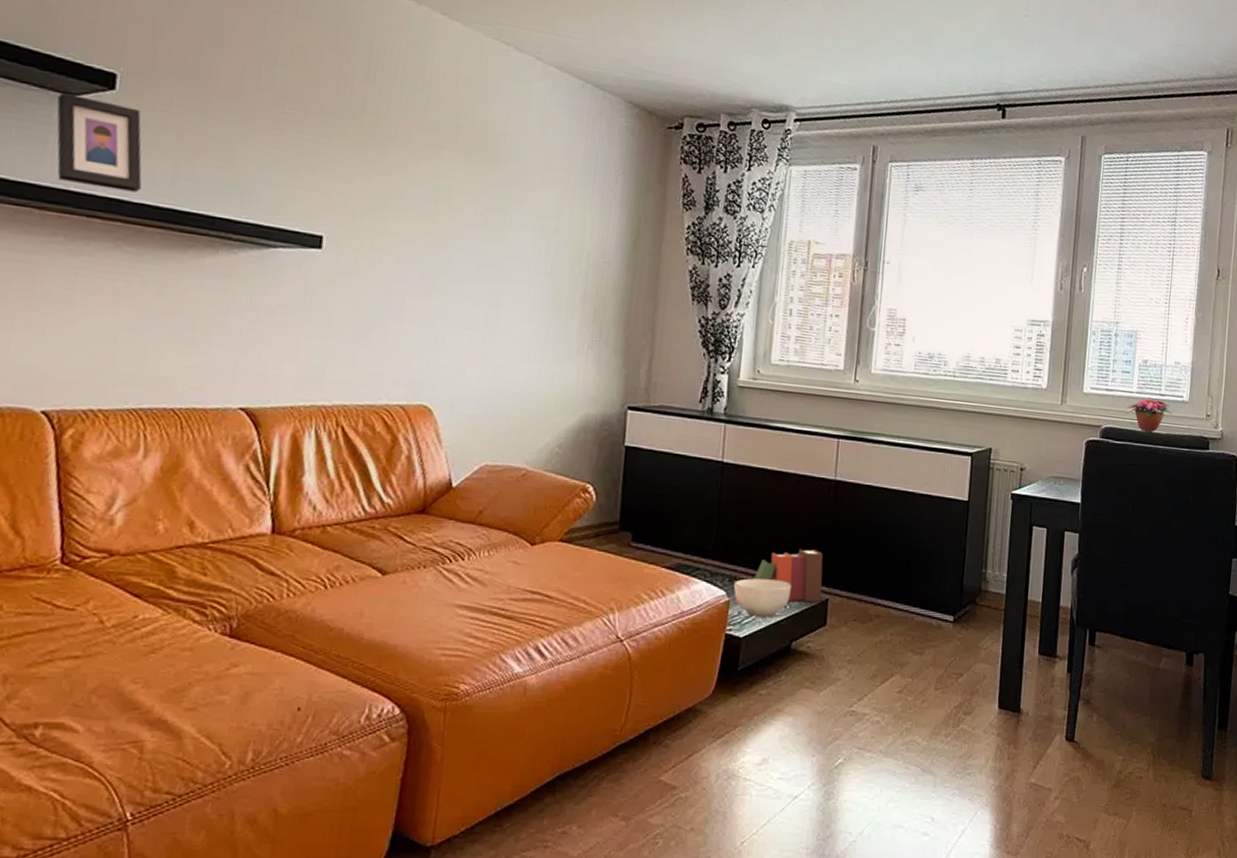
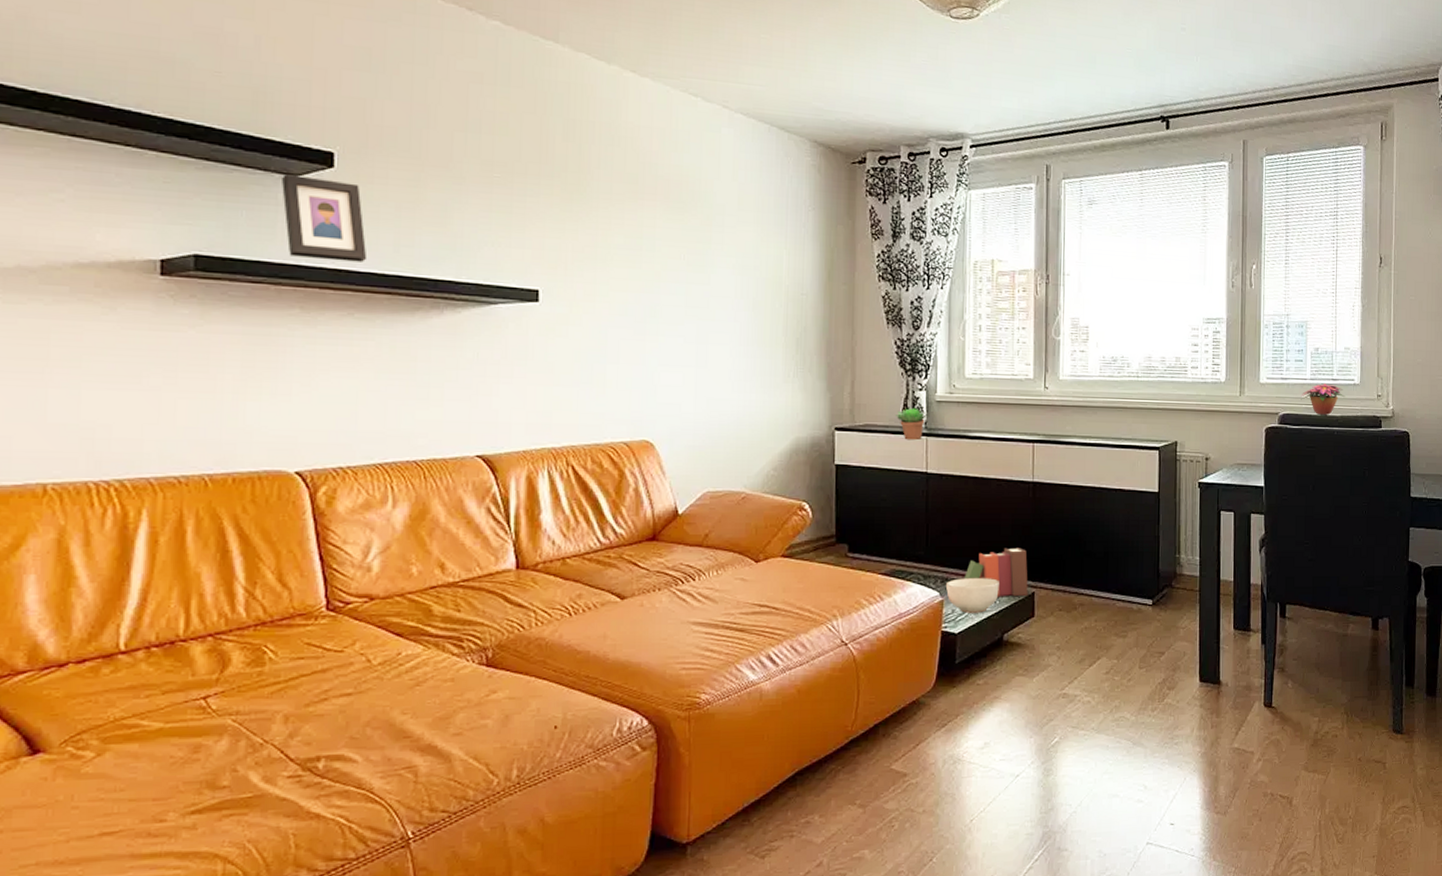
succulent plant: none [694,391,727,427] -> present [896,408,927,441]

